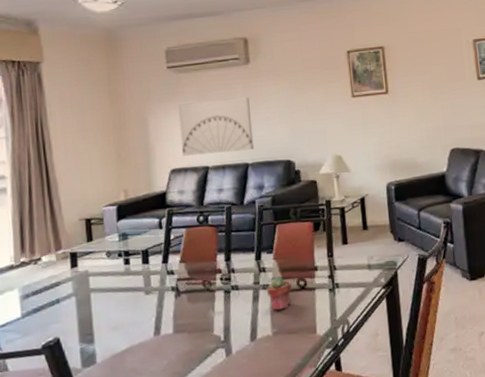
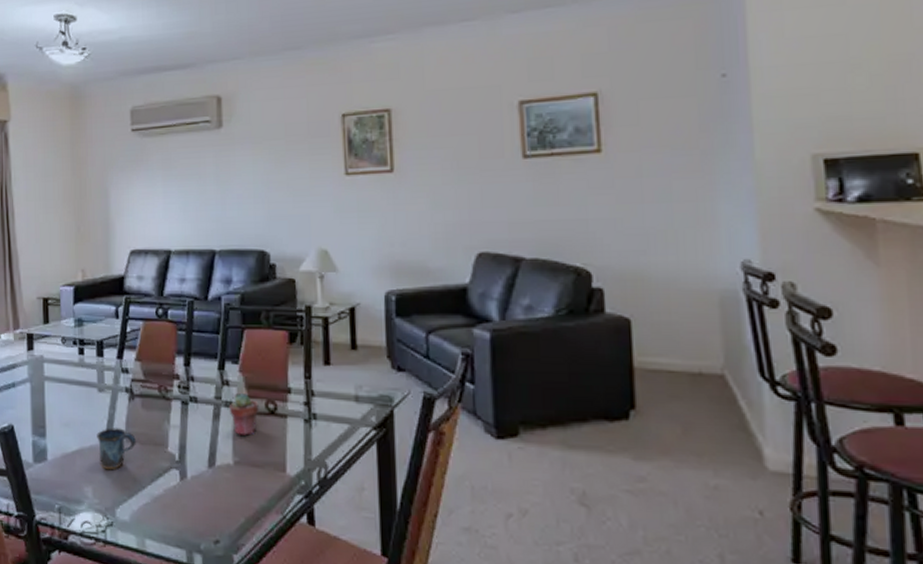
mug: none [145,322,184,361] -> present [97,428,136,470]
wall art: present [178,97,254,156] -> none [141,169,223,236]

